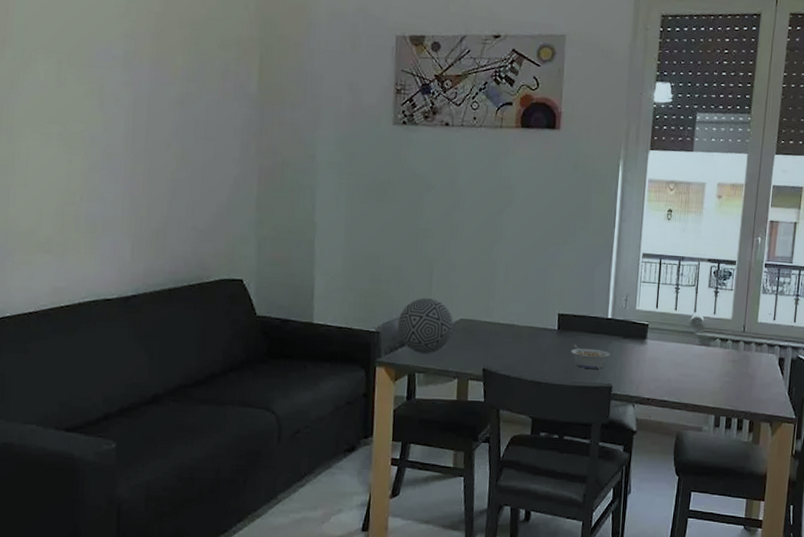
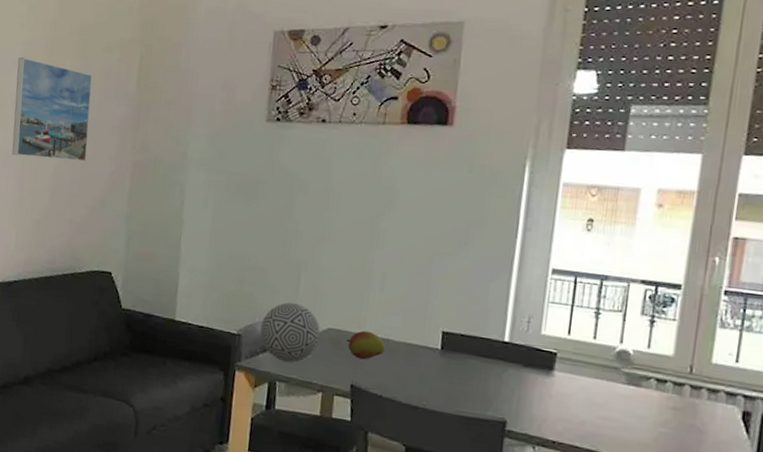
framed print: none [119,51,209,166] -> present [12,57,93,162]
fruit: none [477,318,512,345] -> present [346,330,386,360]
legume: present [571,344,610,369] -> none [456,367,506,400]

